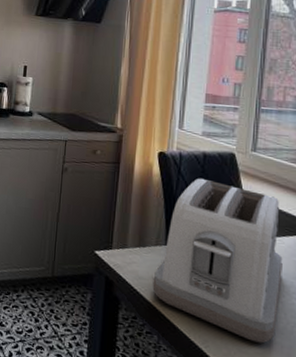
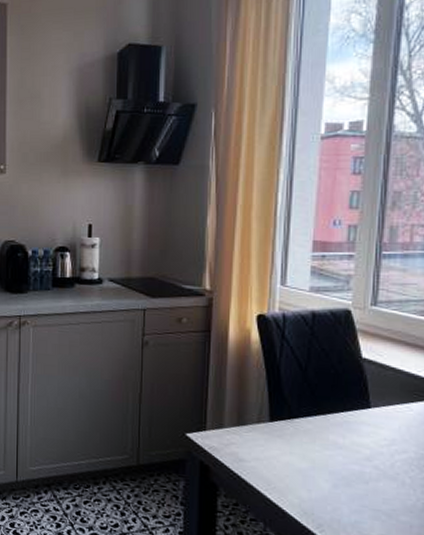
toaster: present [152,178,283,344] -> none [256,341,411,524]

